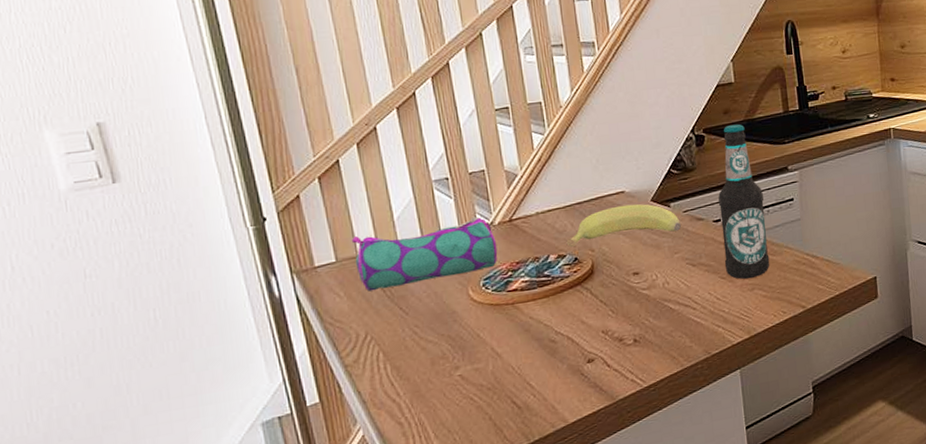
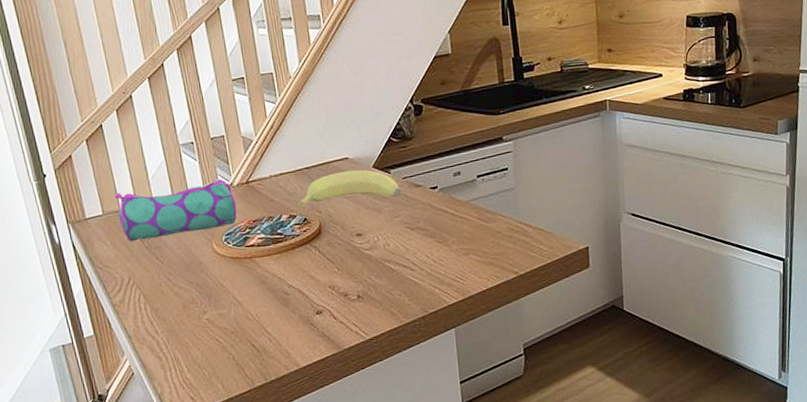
bottle: present [718,124,770,279] -> none [435,95,484,244]

